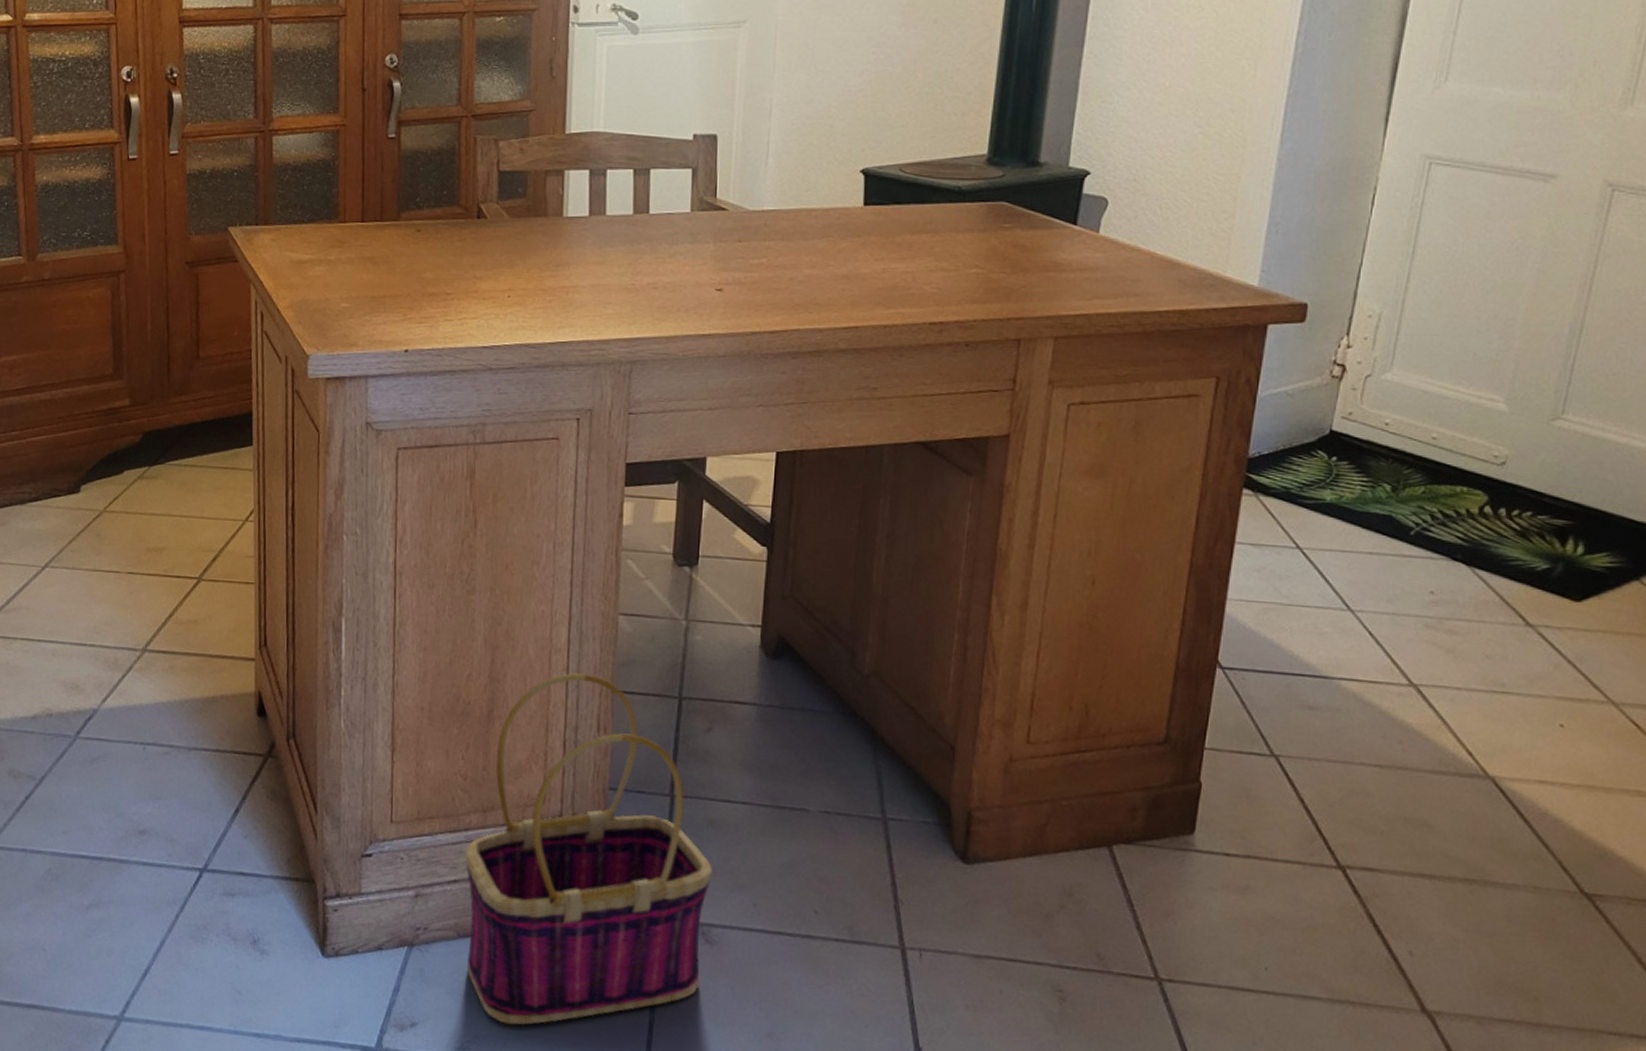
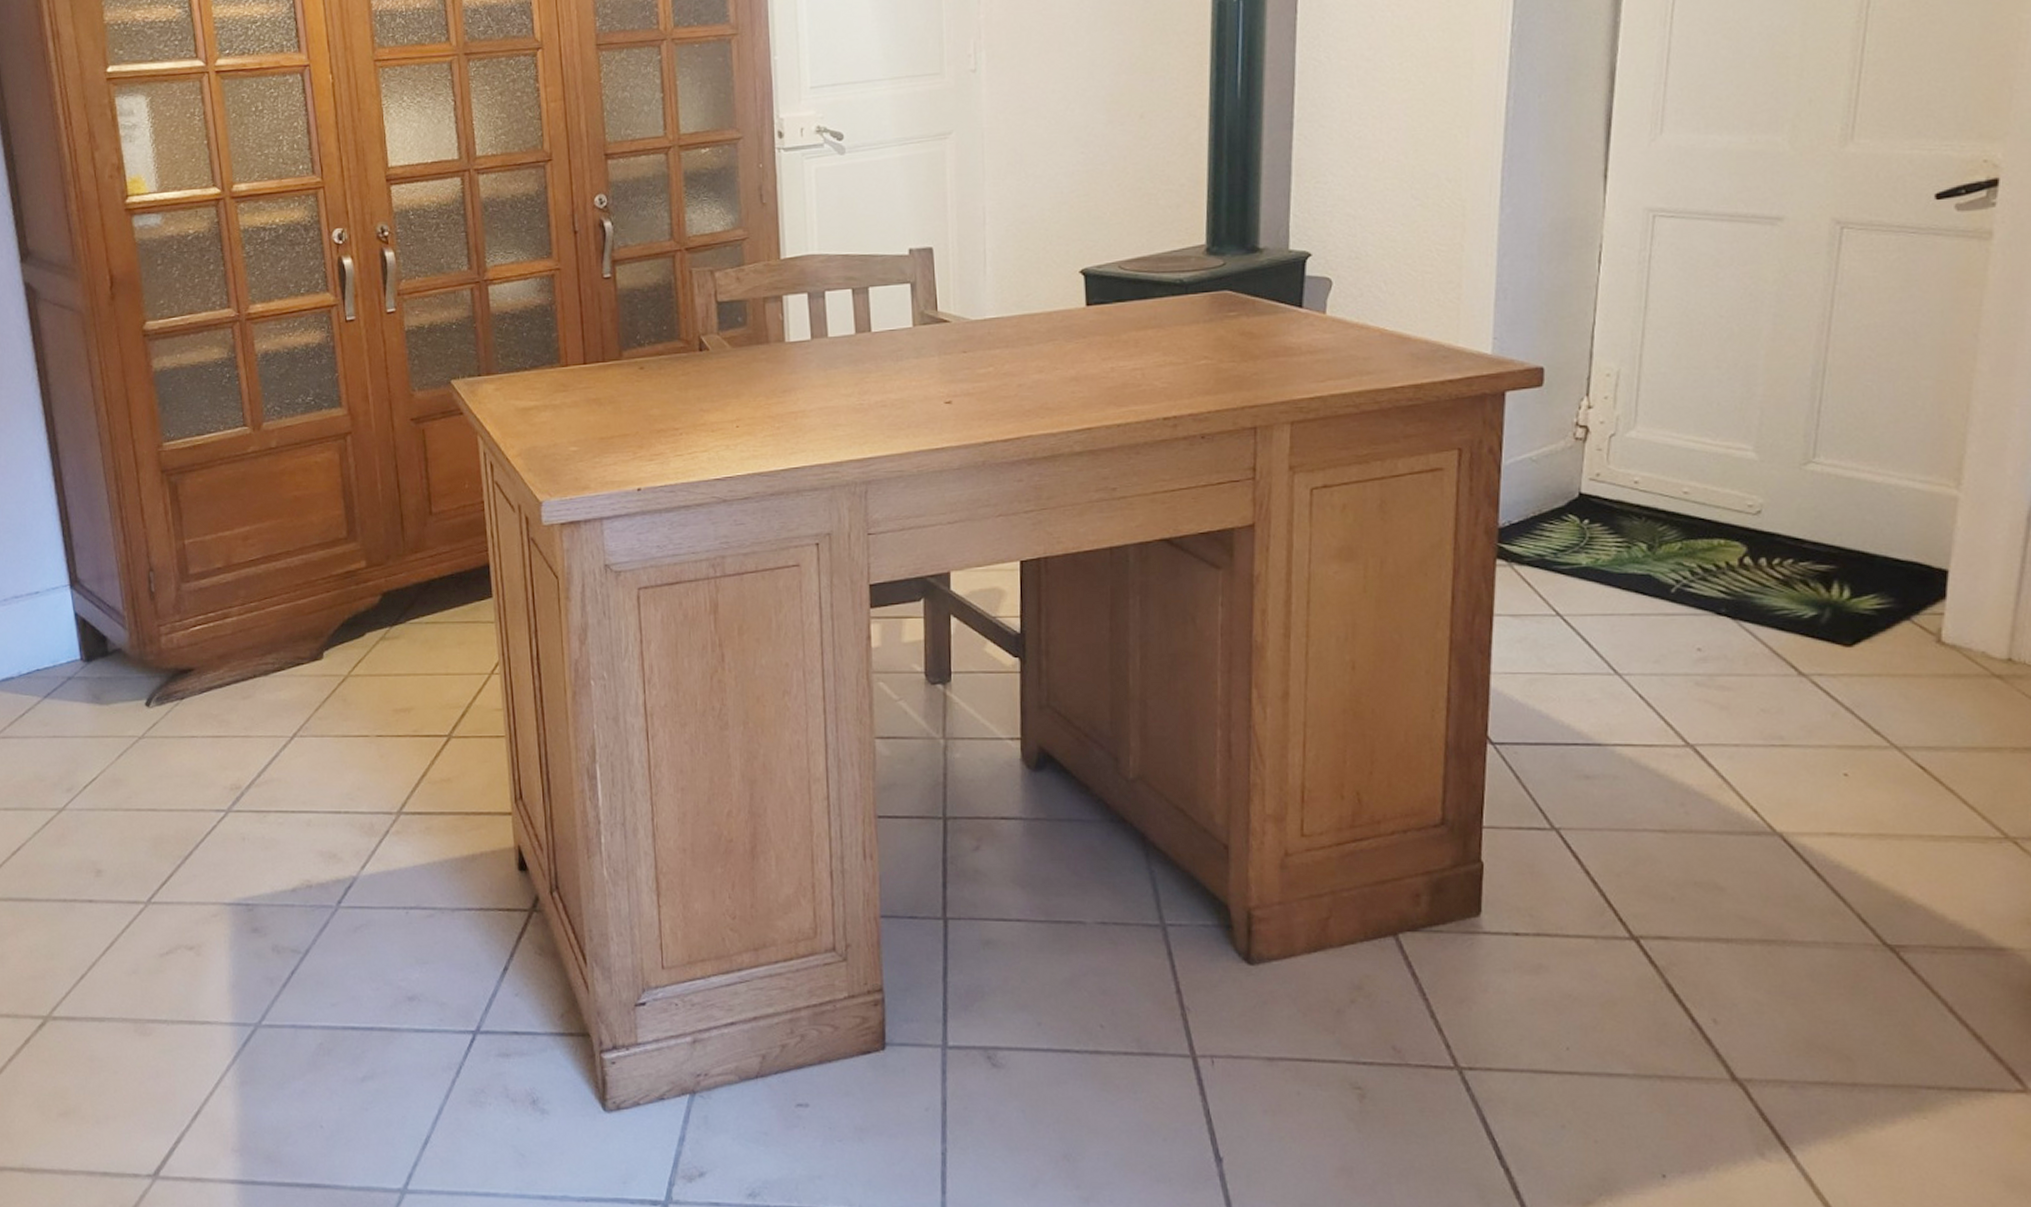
basket: present [464,672,712,1025] -> none [739,800,993,1167]

